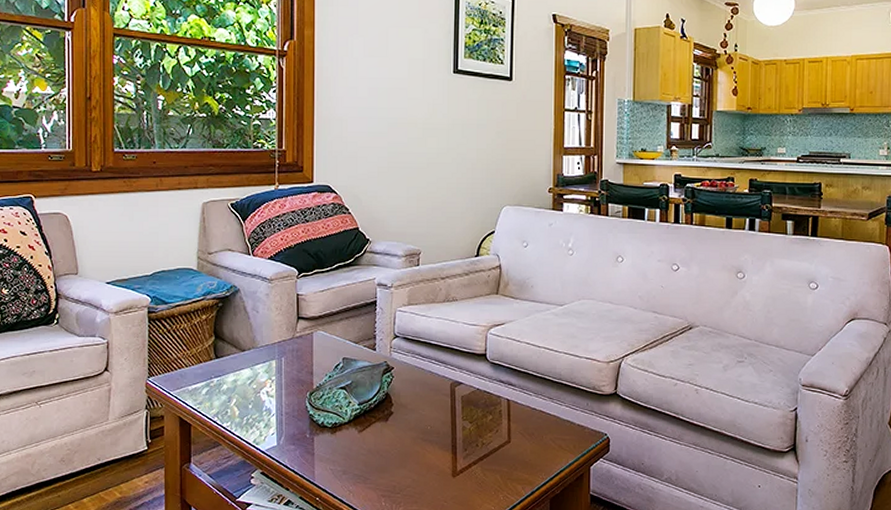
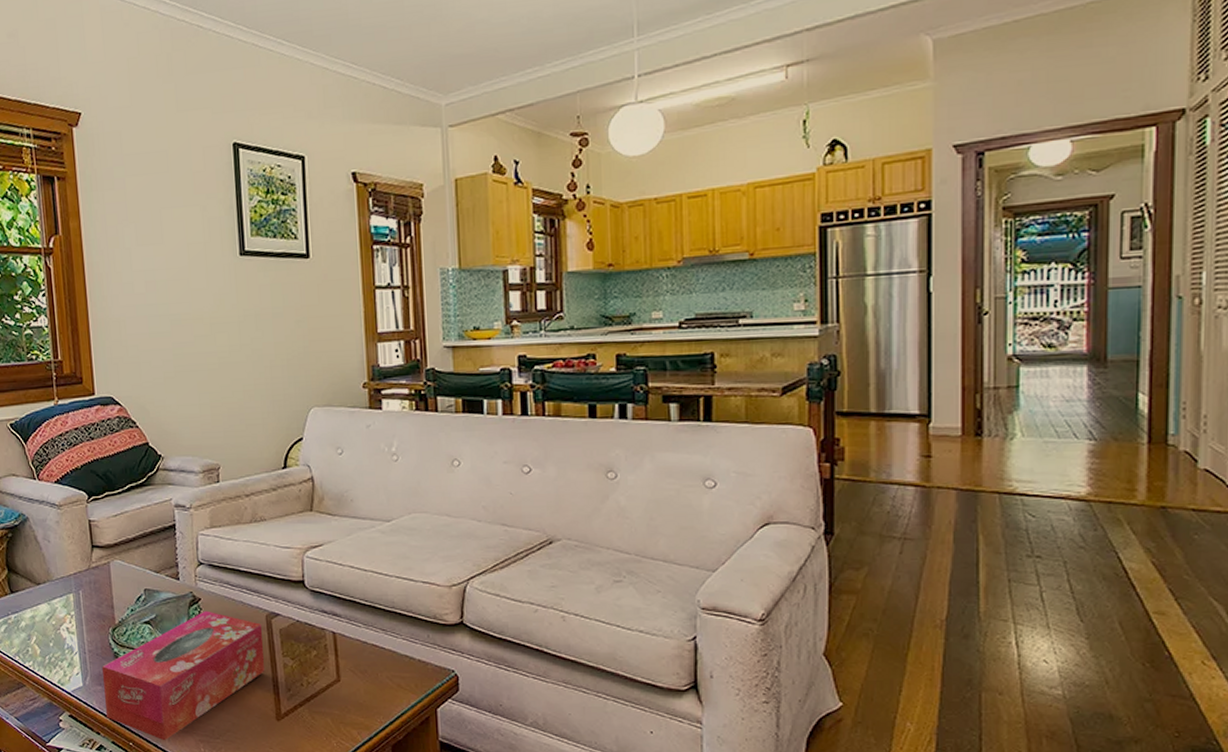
tissue box: none [296,378,447,496] -> present [102,610,266,741]

